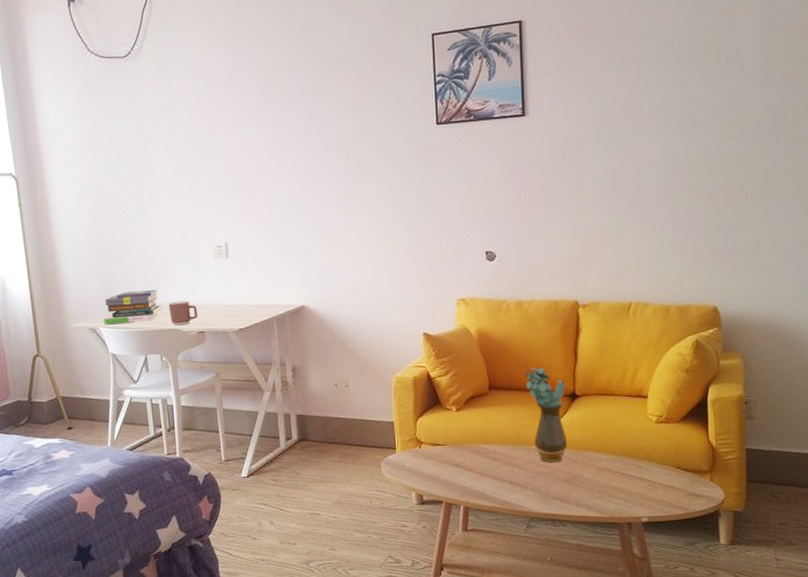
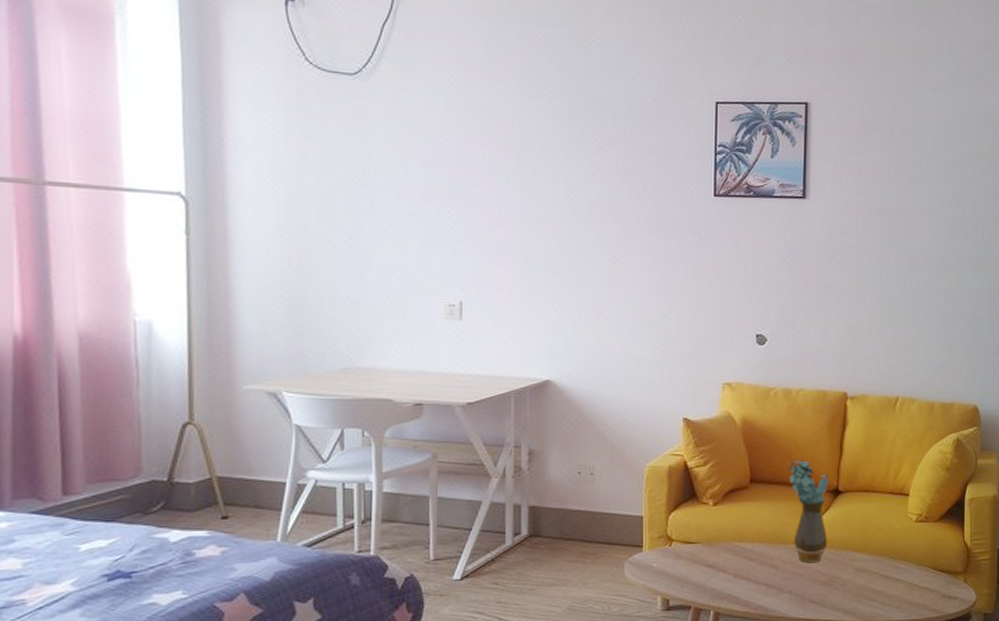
books: present [104,289,161,325] -> none [289,349,369,389]
mug: present [168,301,198,326] -> none [379,366,417,395]

